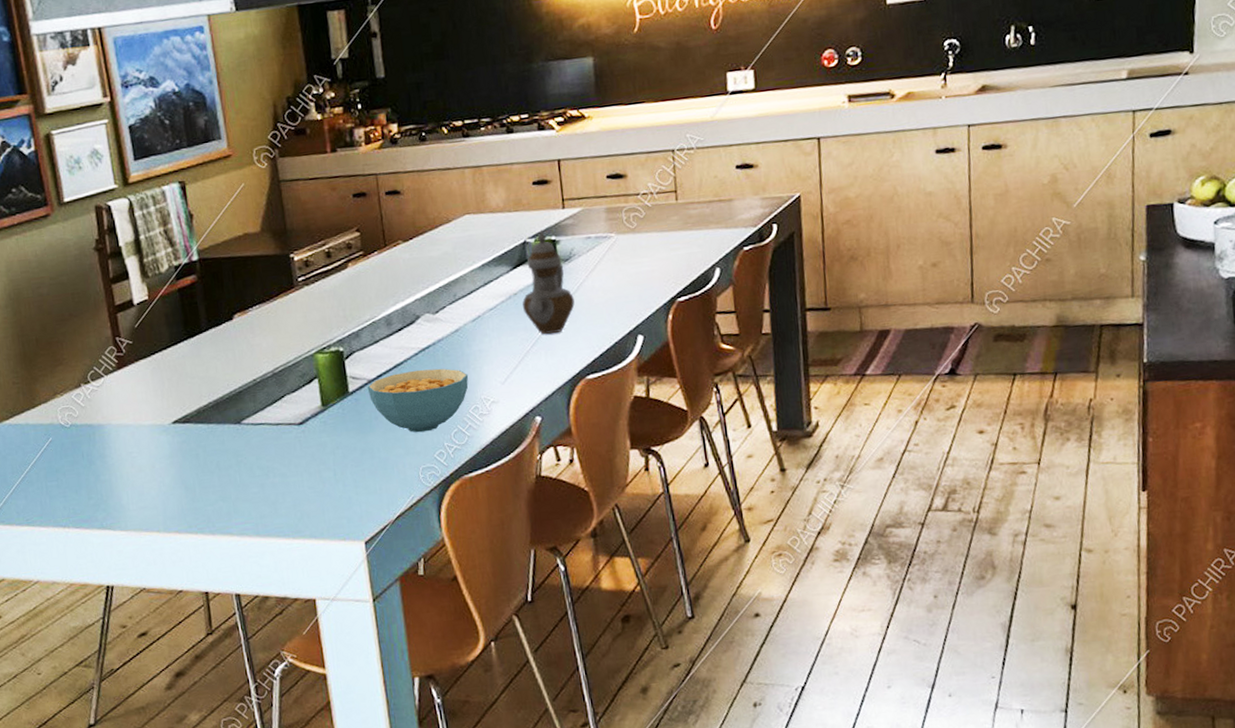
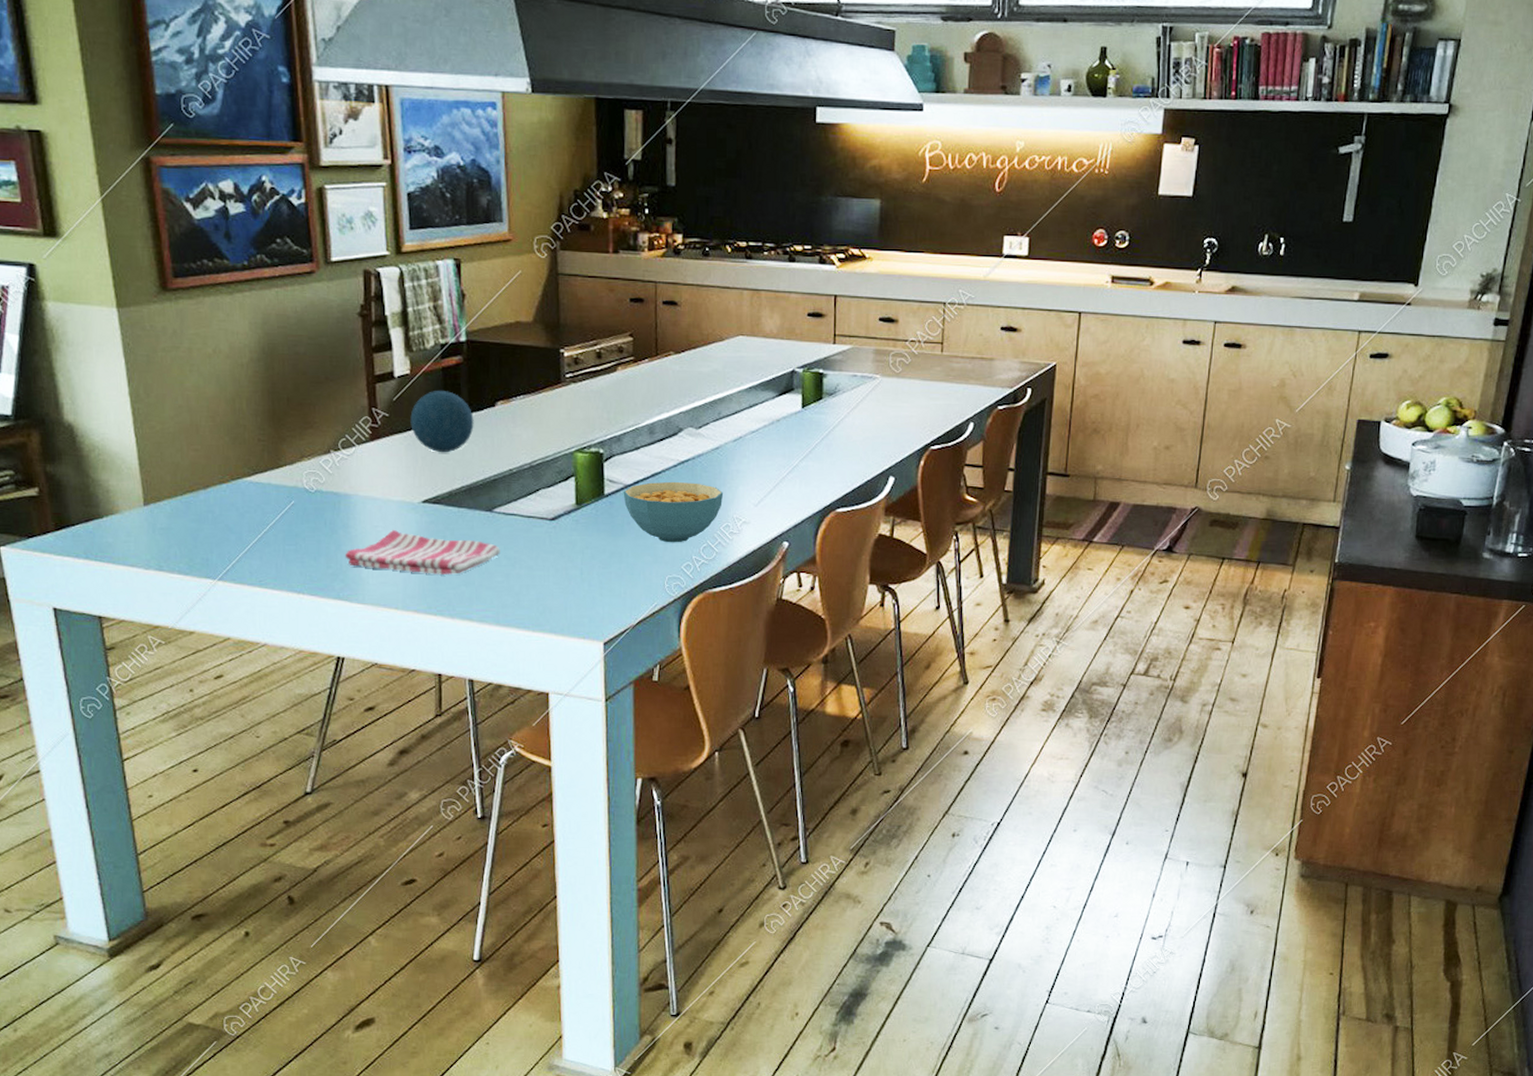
dish towel: none [104,453,253,495] -> present [345,529,500,574]
decorative orb: none [152,310,215,372] -> present [410,390,474,453]
teapot: present [522,230,575,335] -> none [784,361,834,464]

